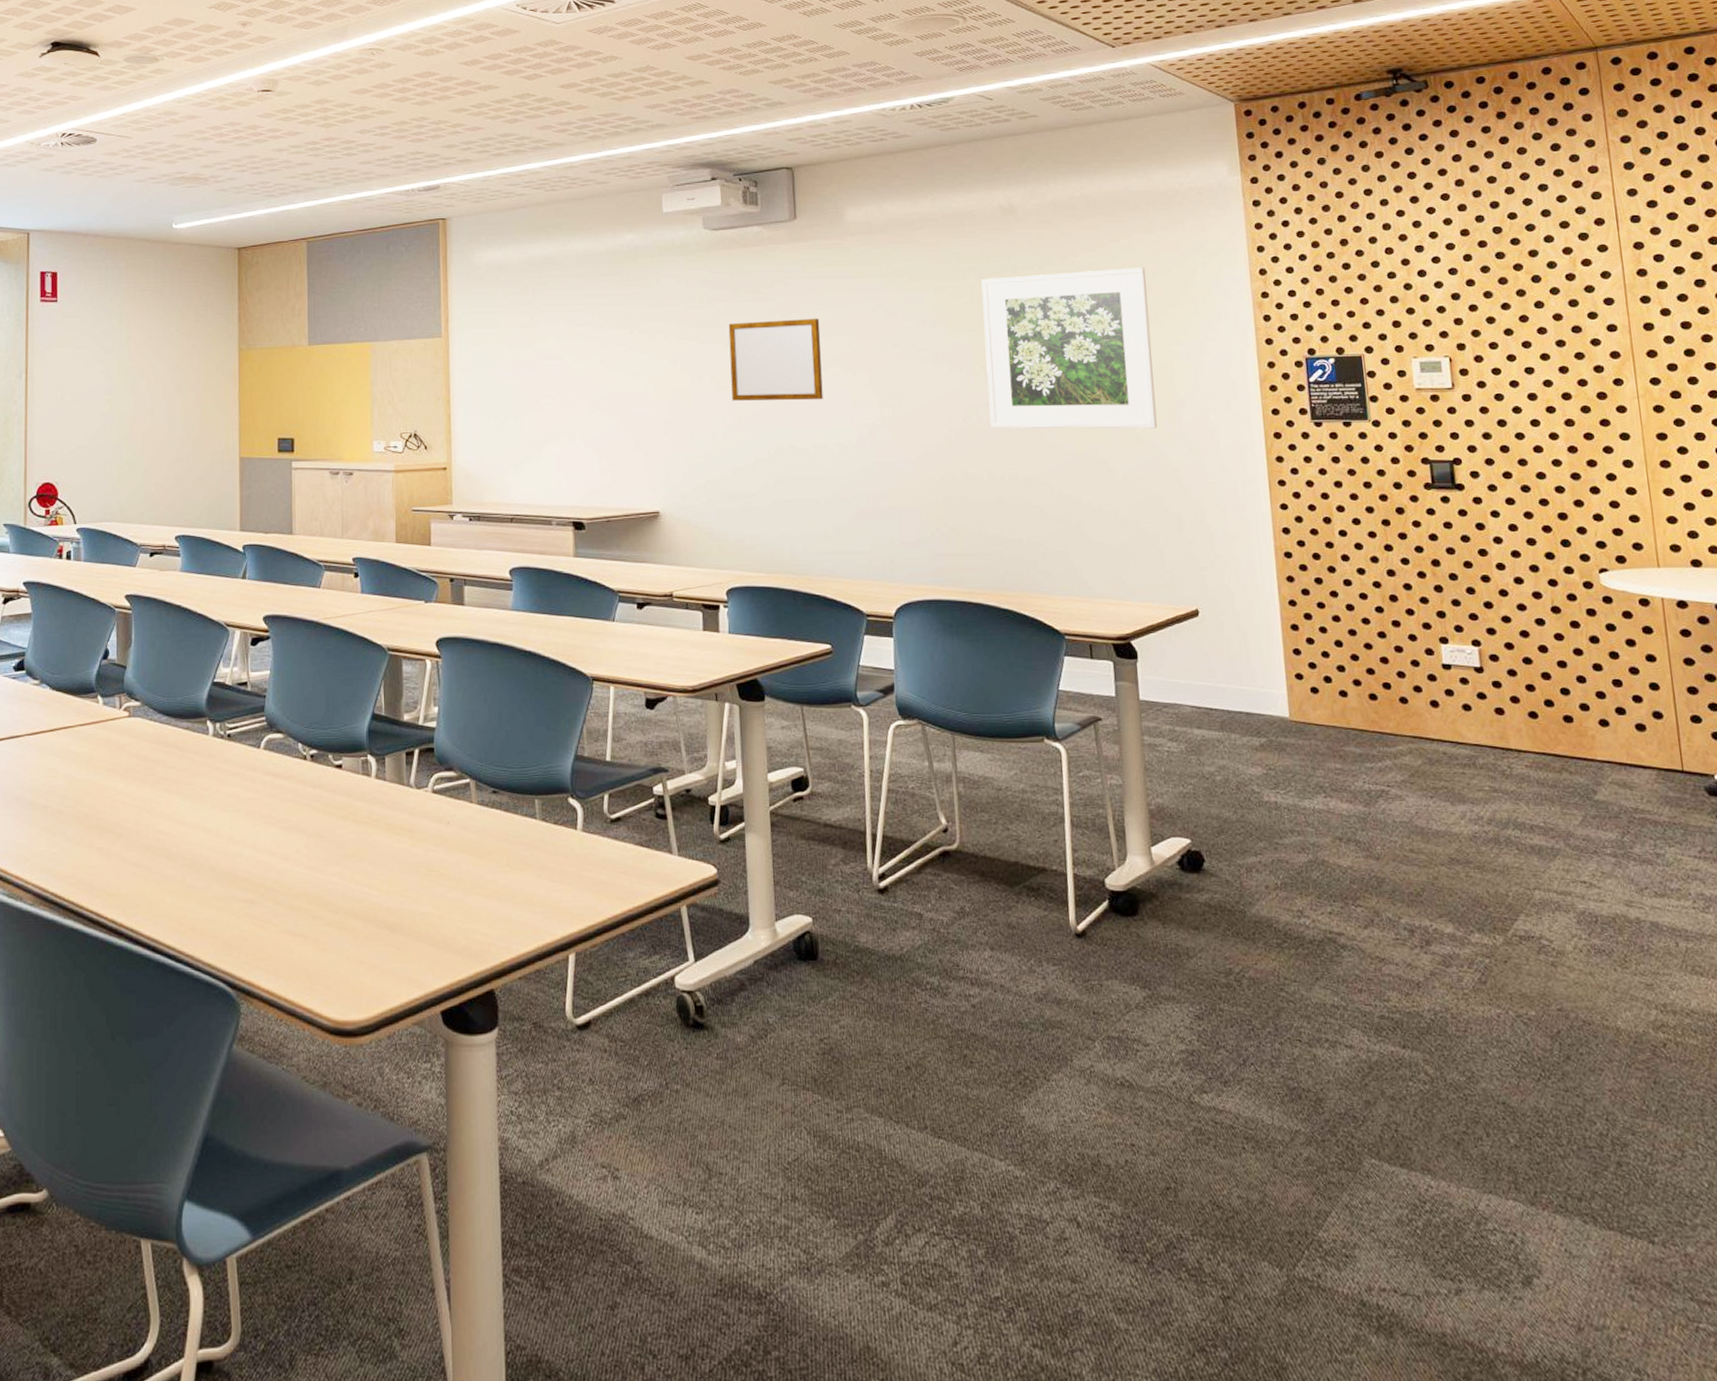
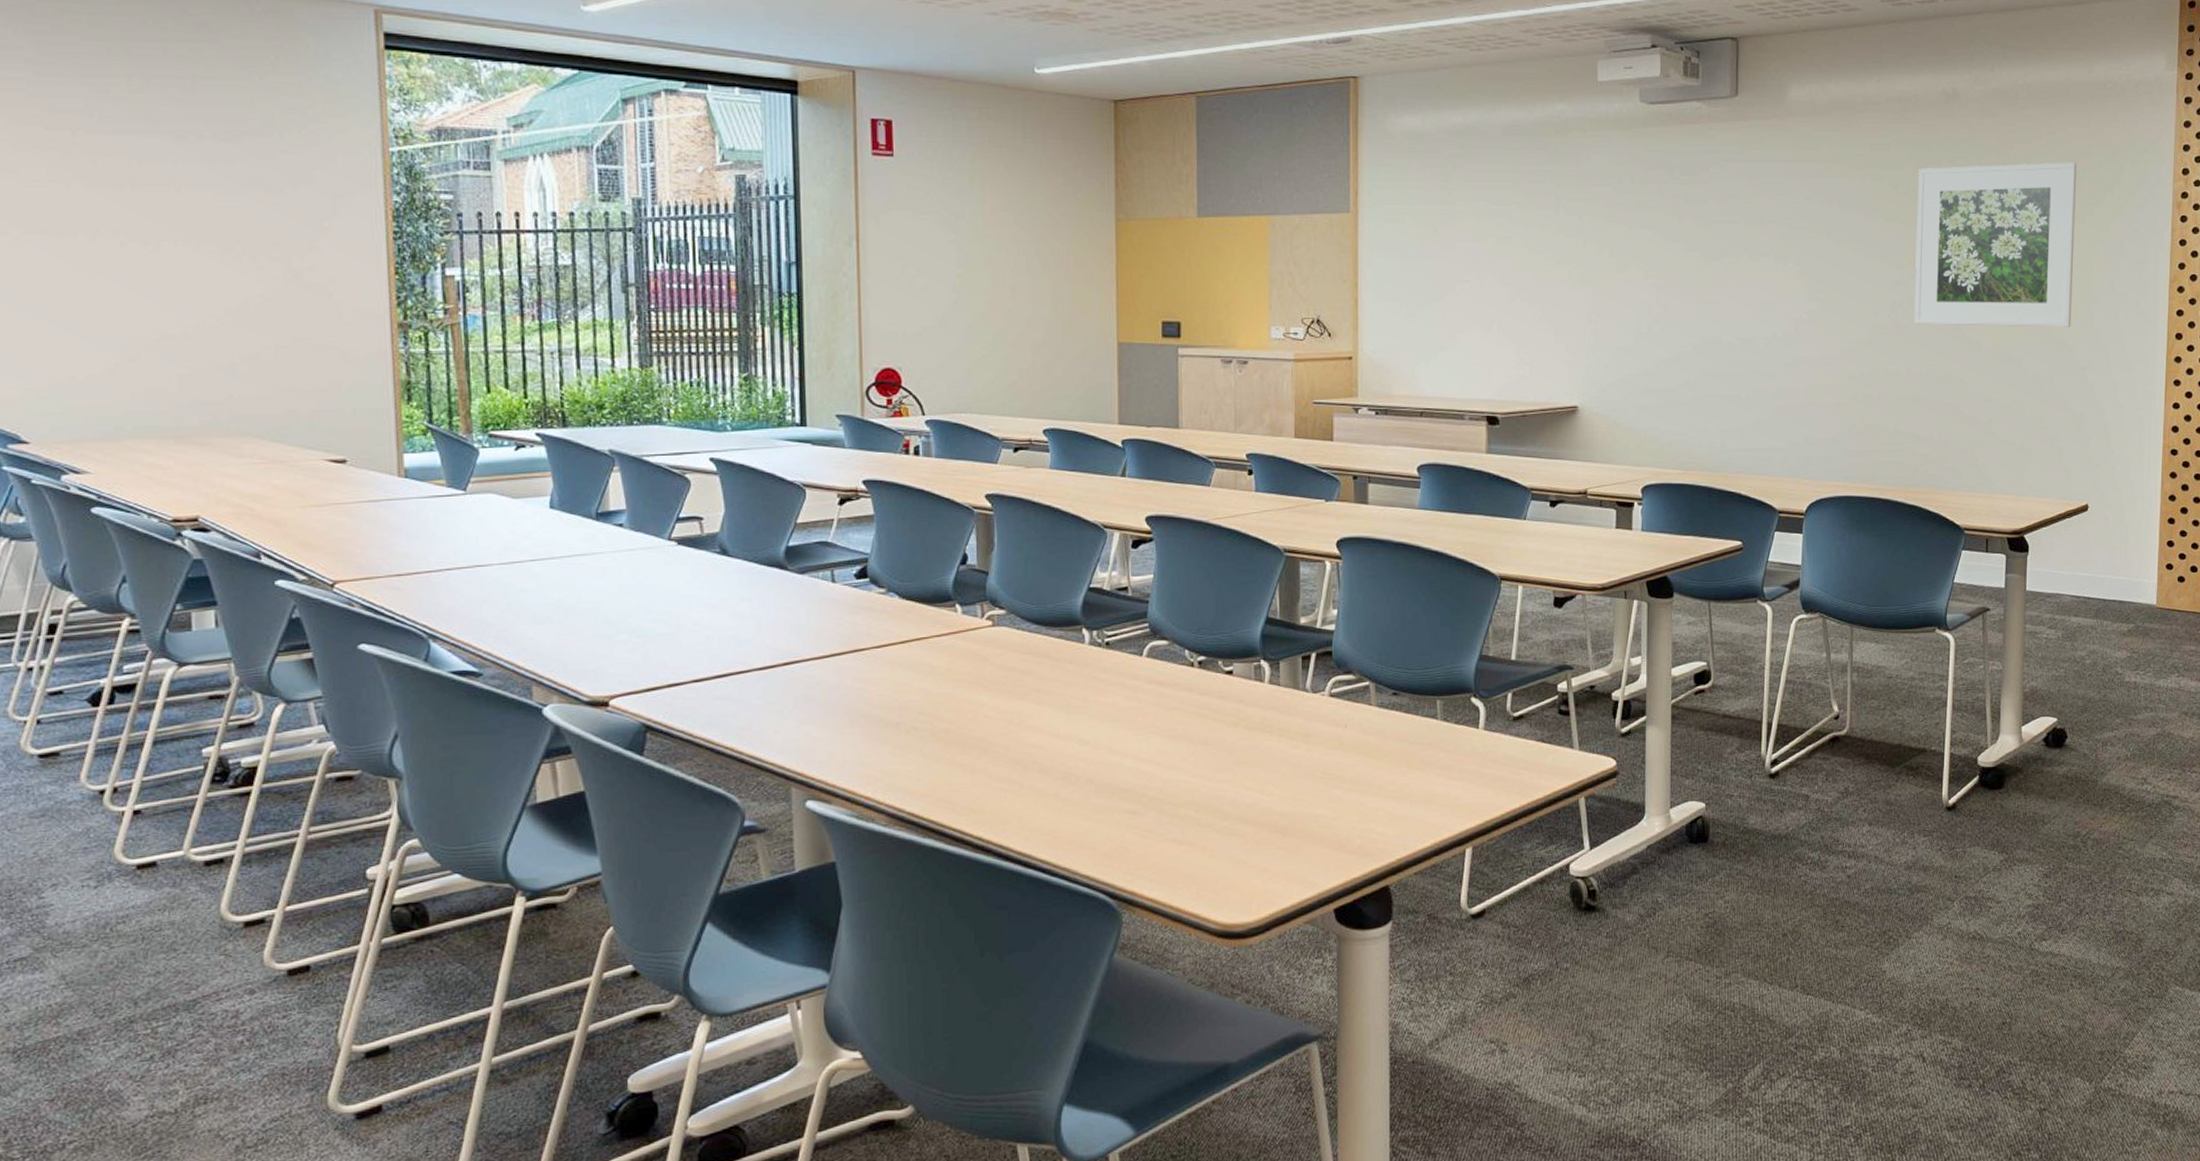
writing board: present [728,318,823,401] -> none [1659,204,1754,292]

